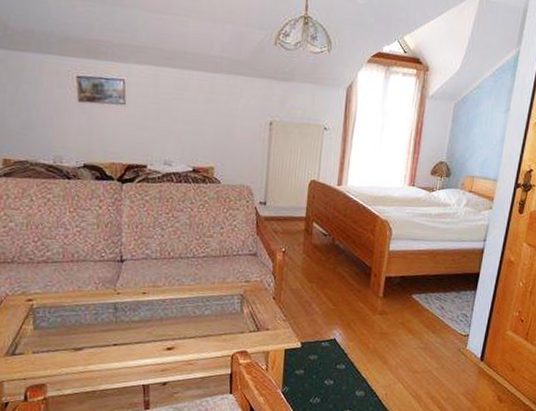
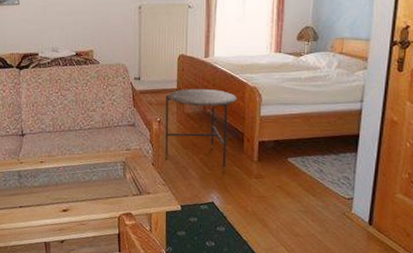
side table: none [287,218,367,309] -> present [165,88,237,173]

